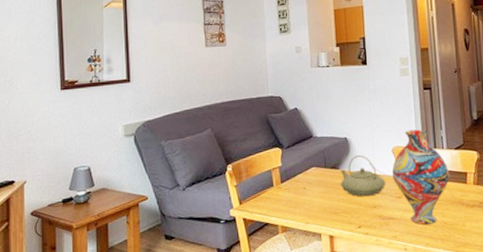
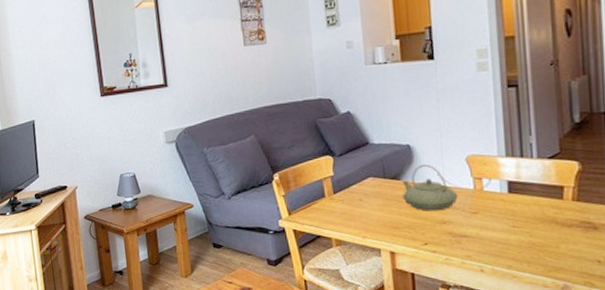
vase: present [391,129,450,225] -> none [465,135,540,244]

